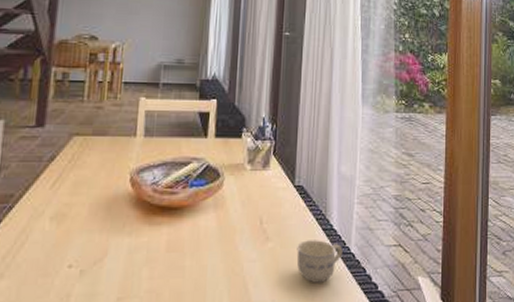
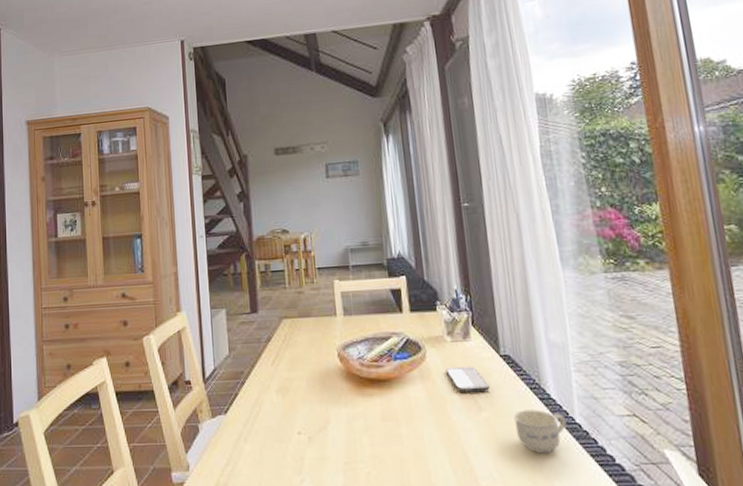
smartphone: none [240,195,280,222] -> present [445,366,490,392]

